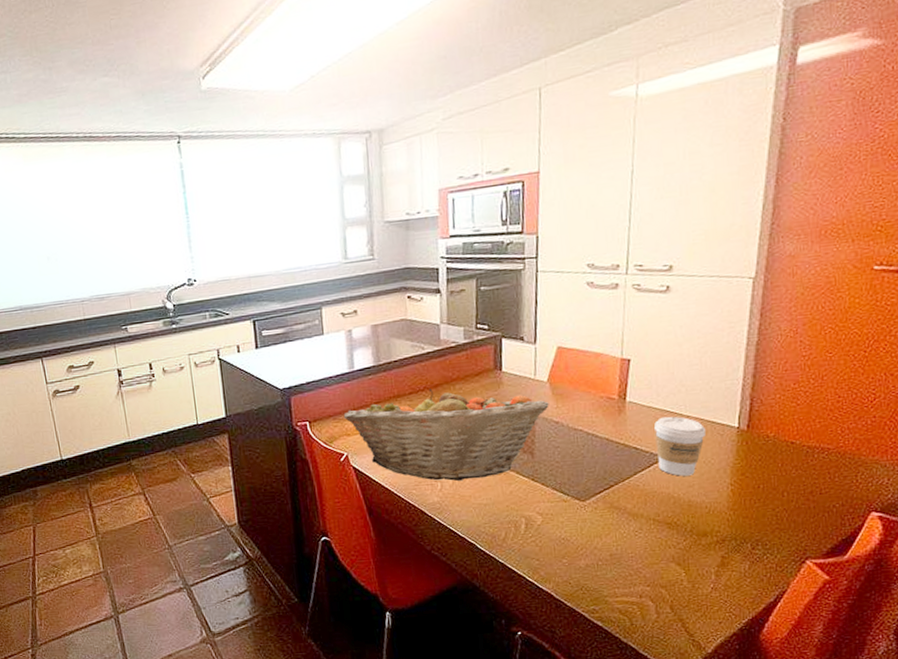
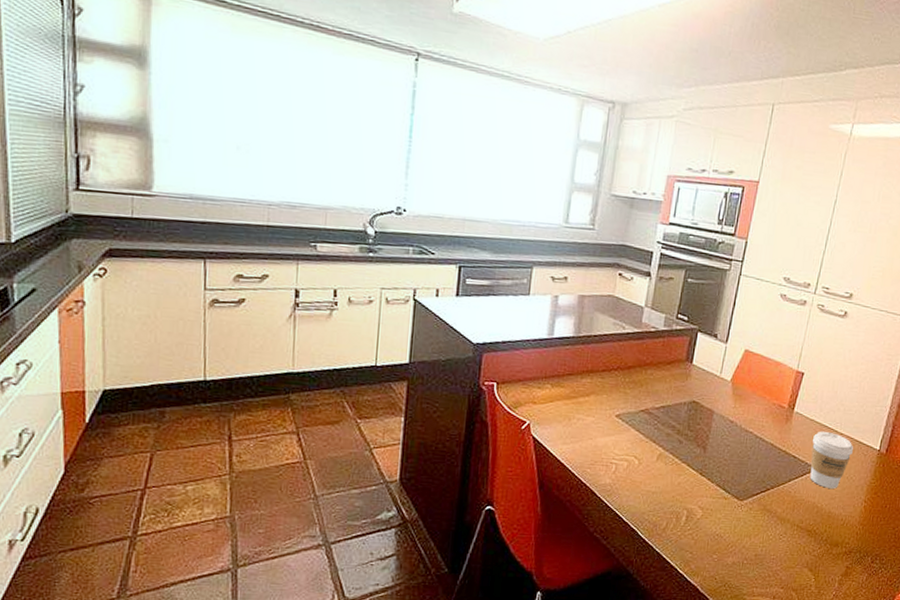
fruit basket: present [343,388,549,481] -> none [533,369,728,466]

